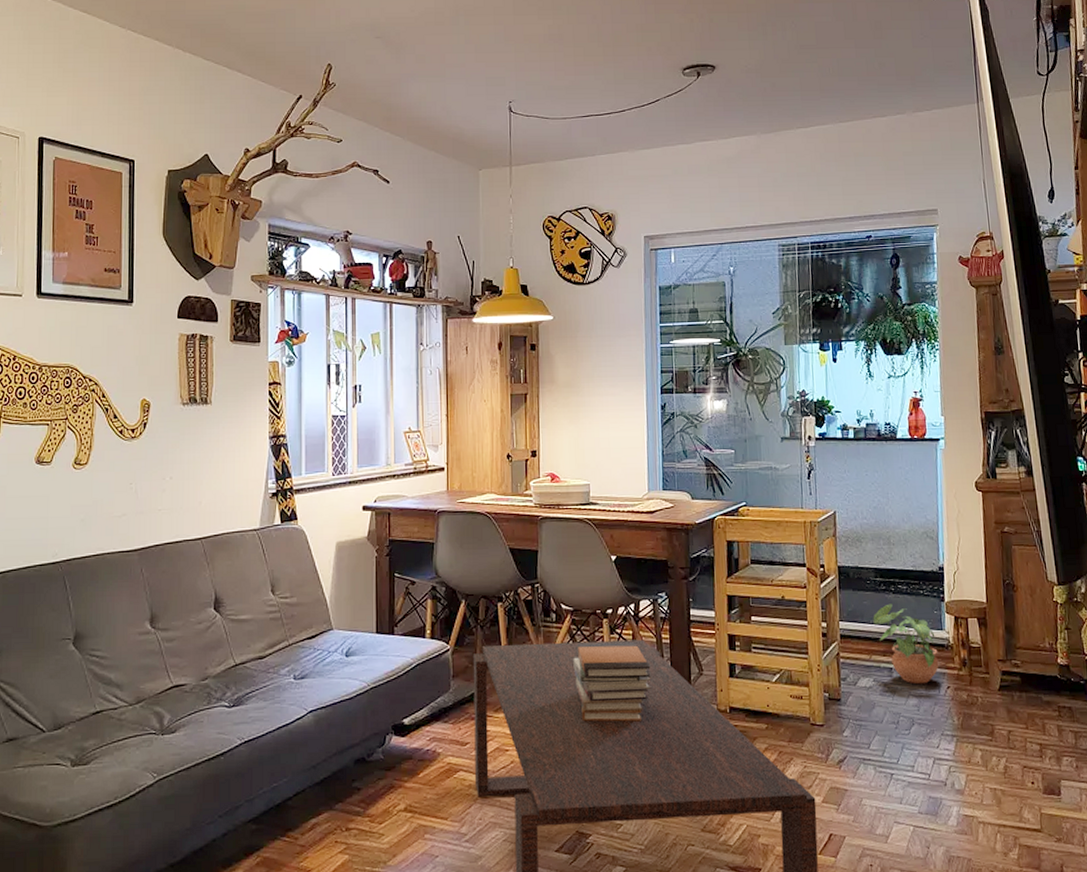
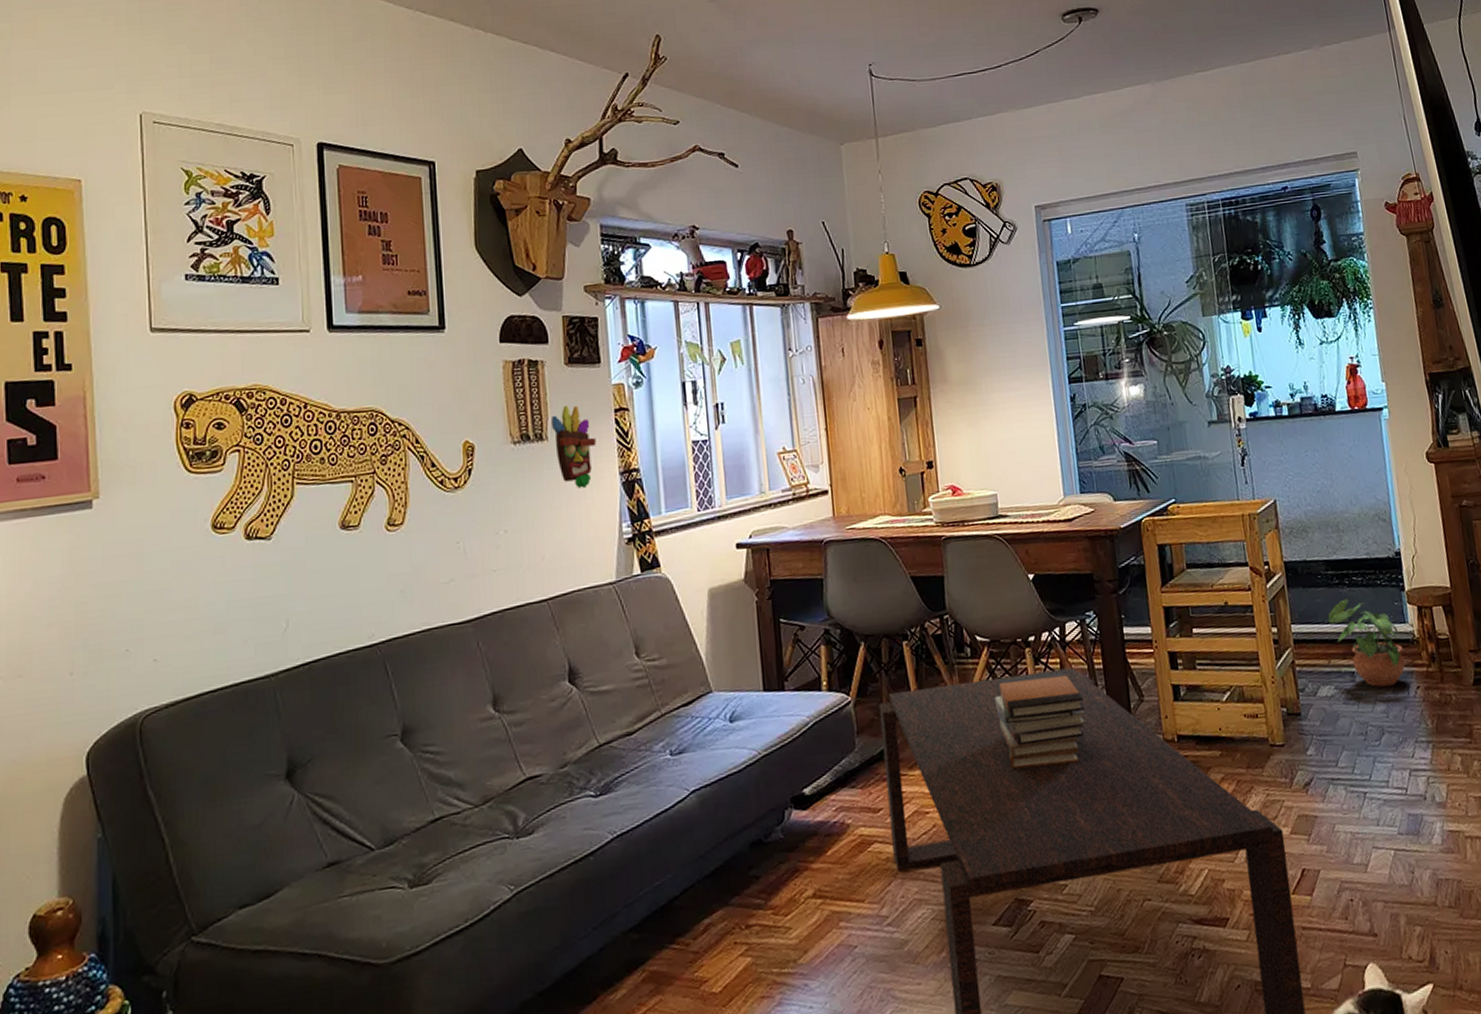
decorative mask: none [216,377,251,447] -> present [552,406,596,488]

